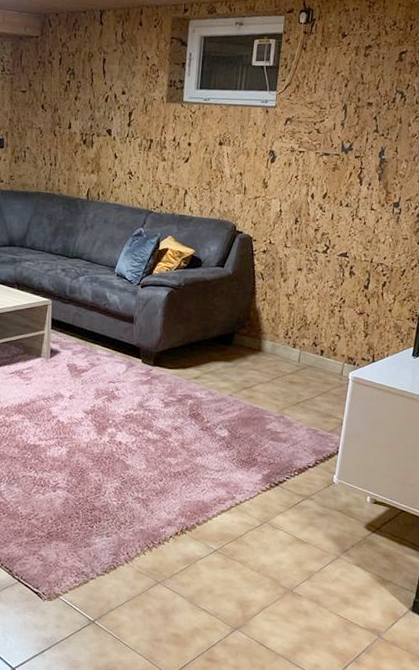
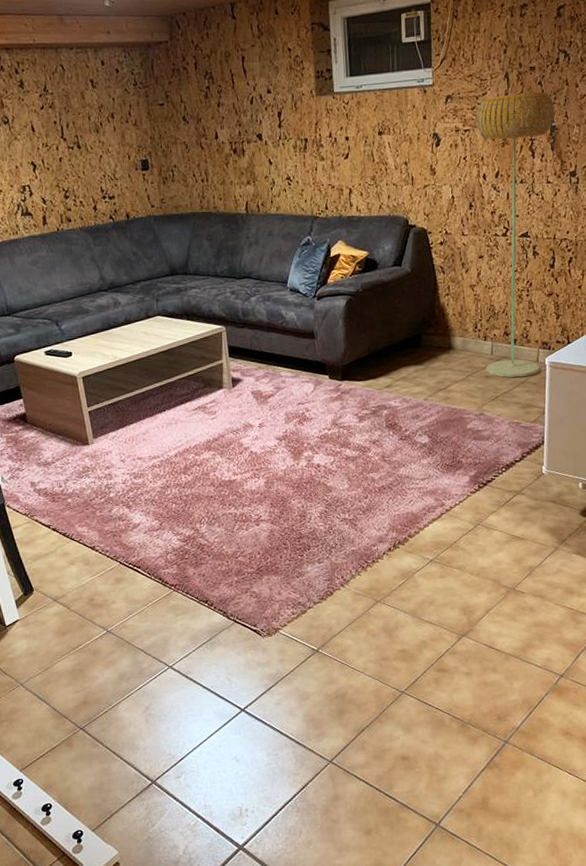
floor lamp: none [291,124,386,388] -> present [476,91,555,378]

